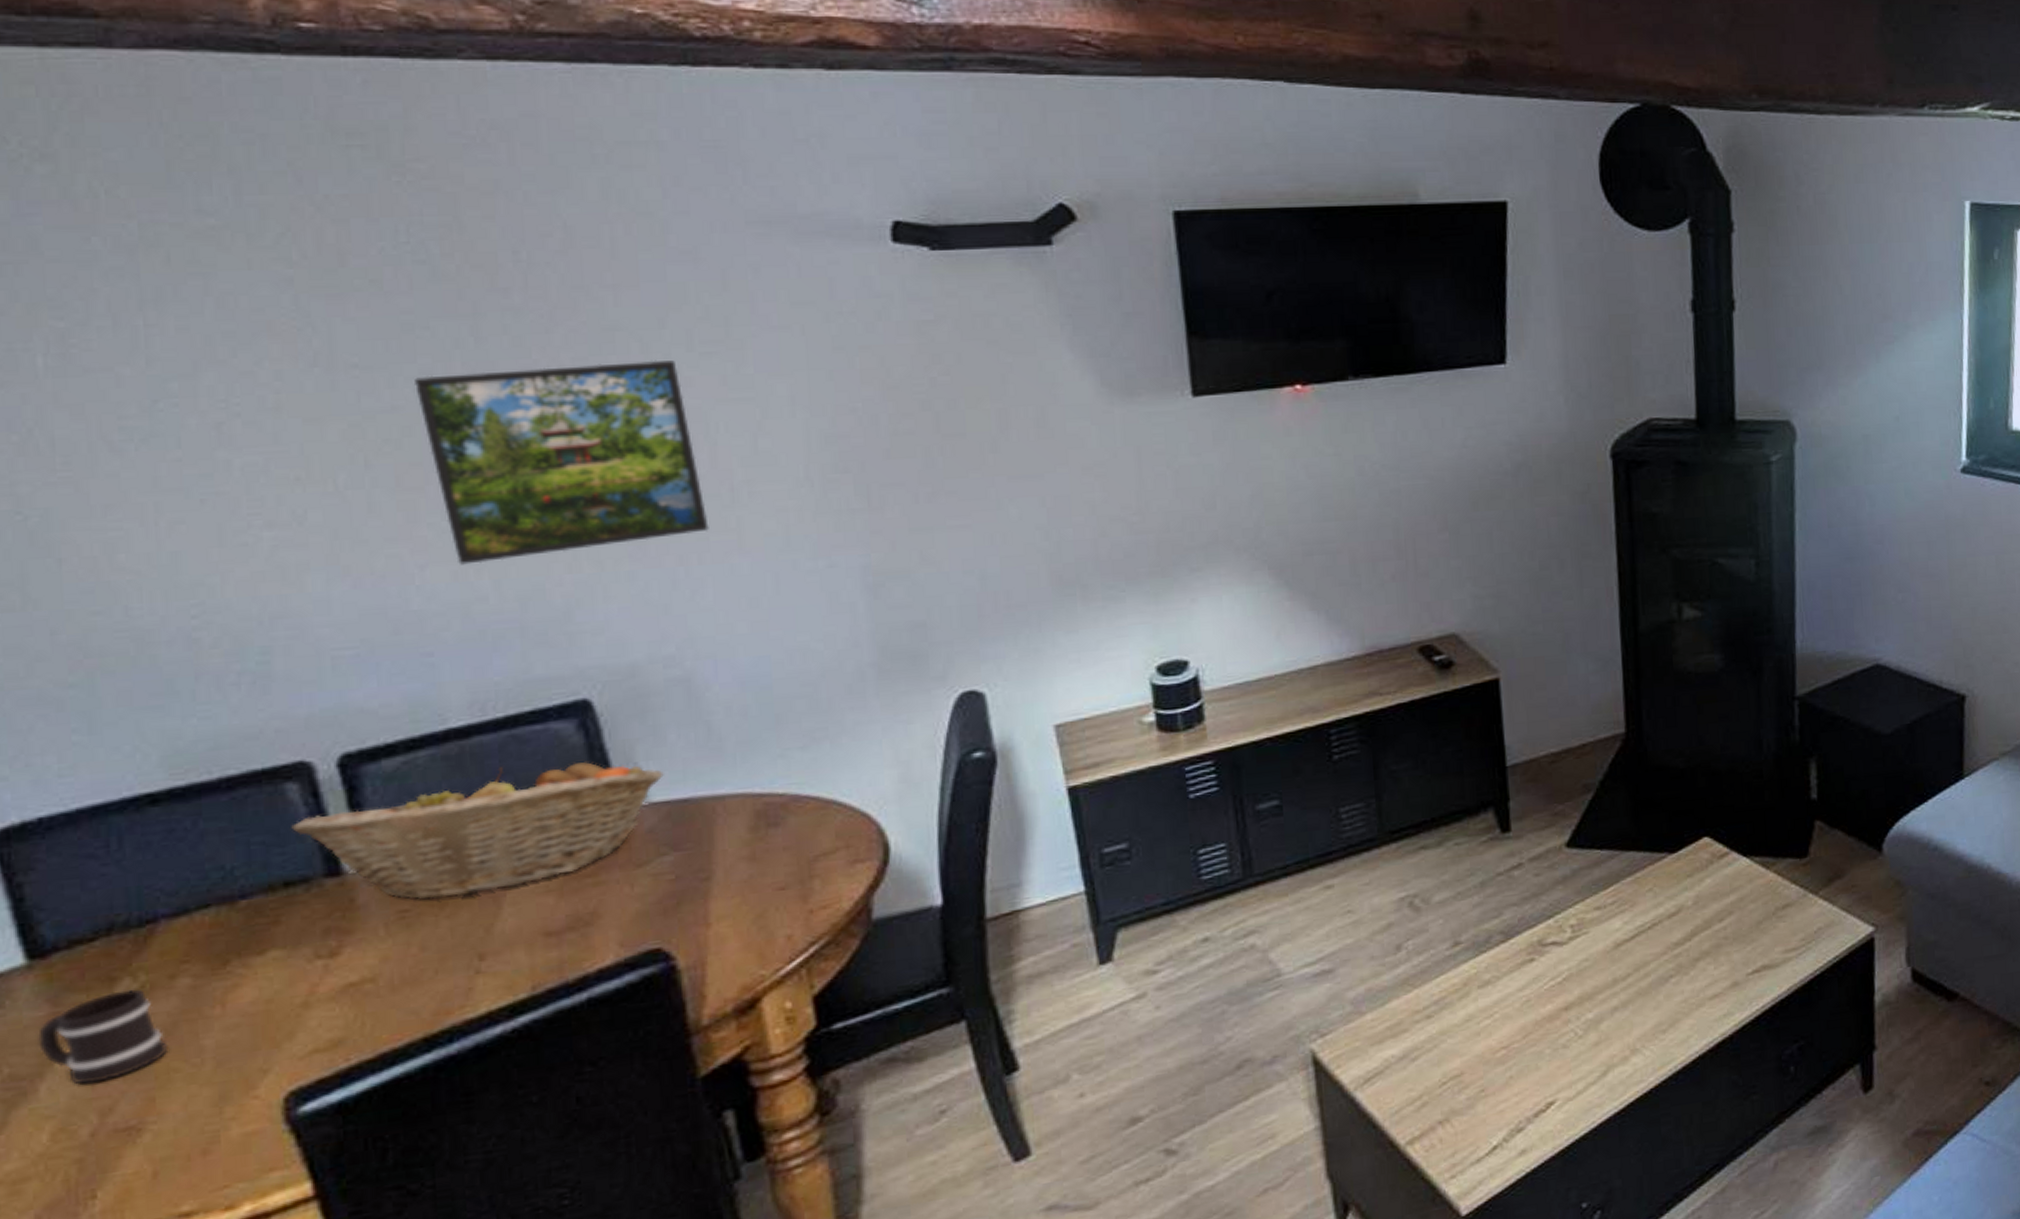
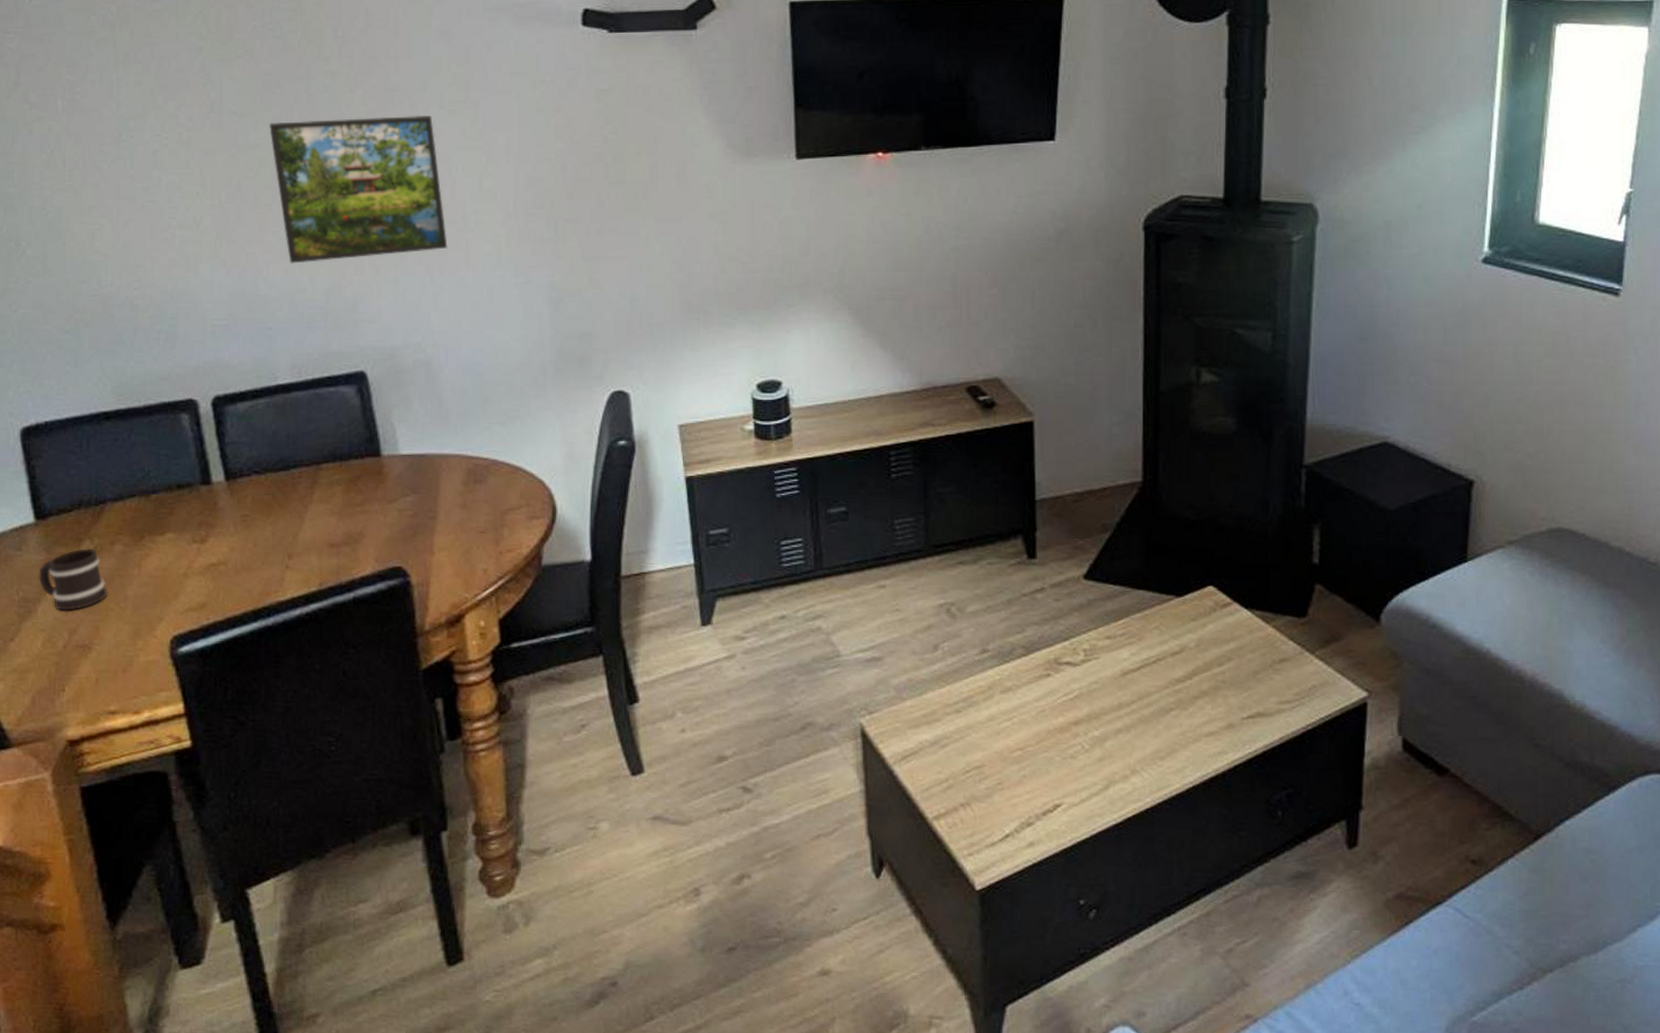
fruit basket: present [289,762,664,900] -> none [182,415,409,510]

